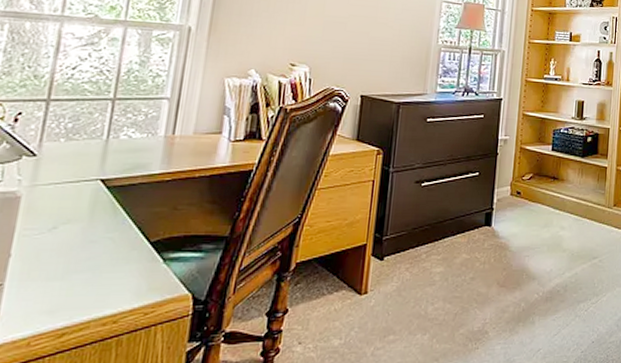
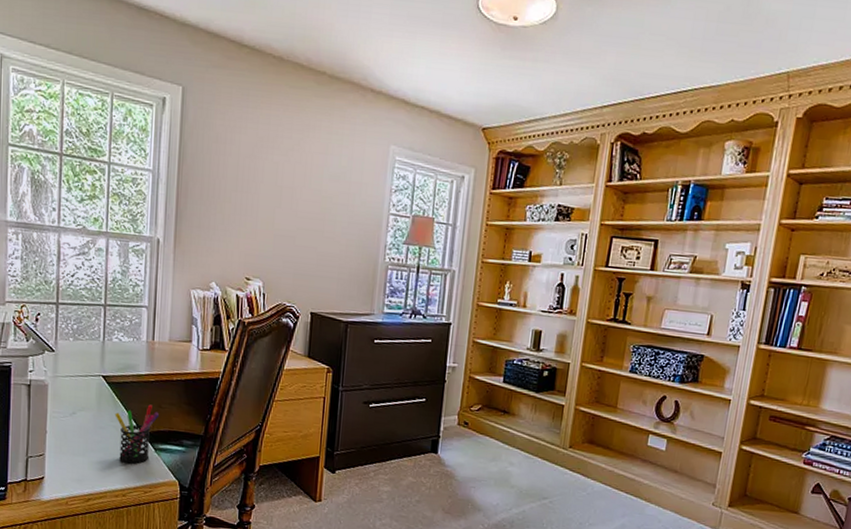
pen holder: none [112,207,173,281] -> present [115,404,159,464]

